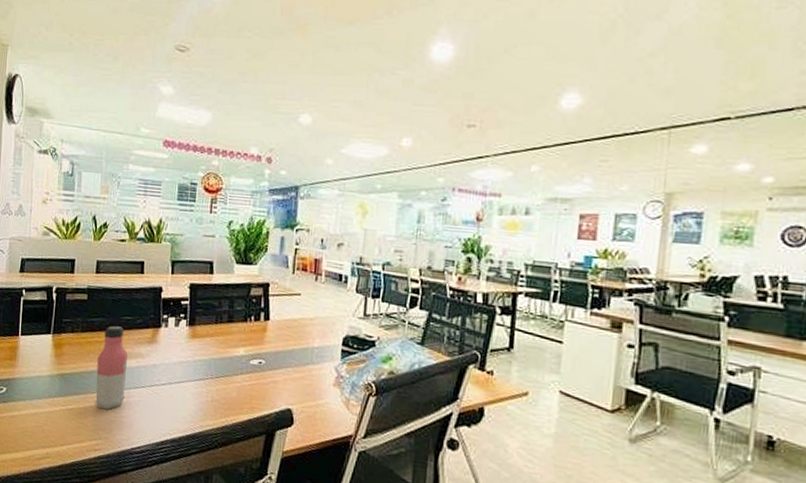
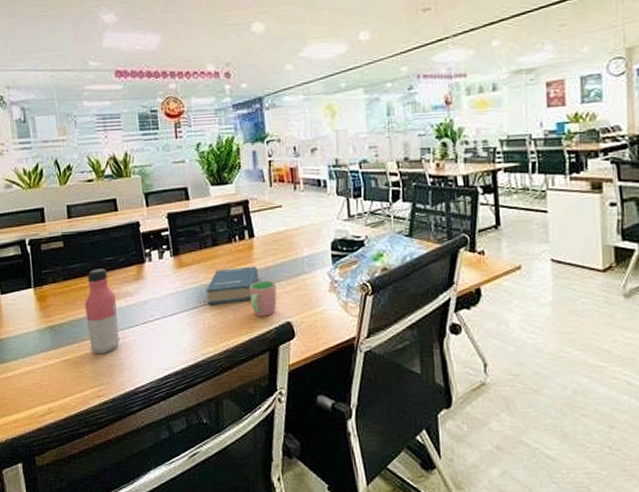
hardback book: none [214,346,268,381] -> present [205,266,259,305]
cup: none [255,363,283,400] -> present [249,280,277,317]

